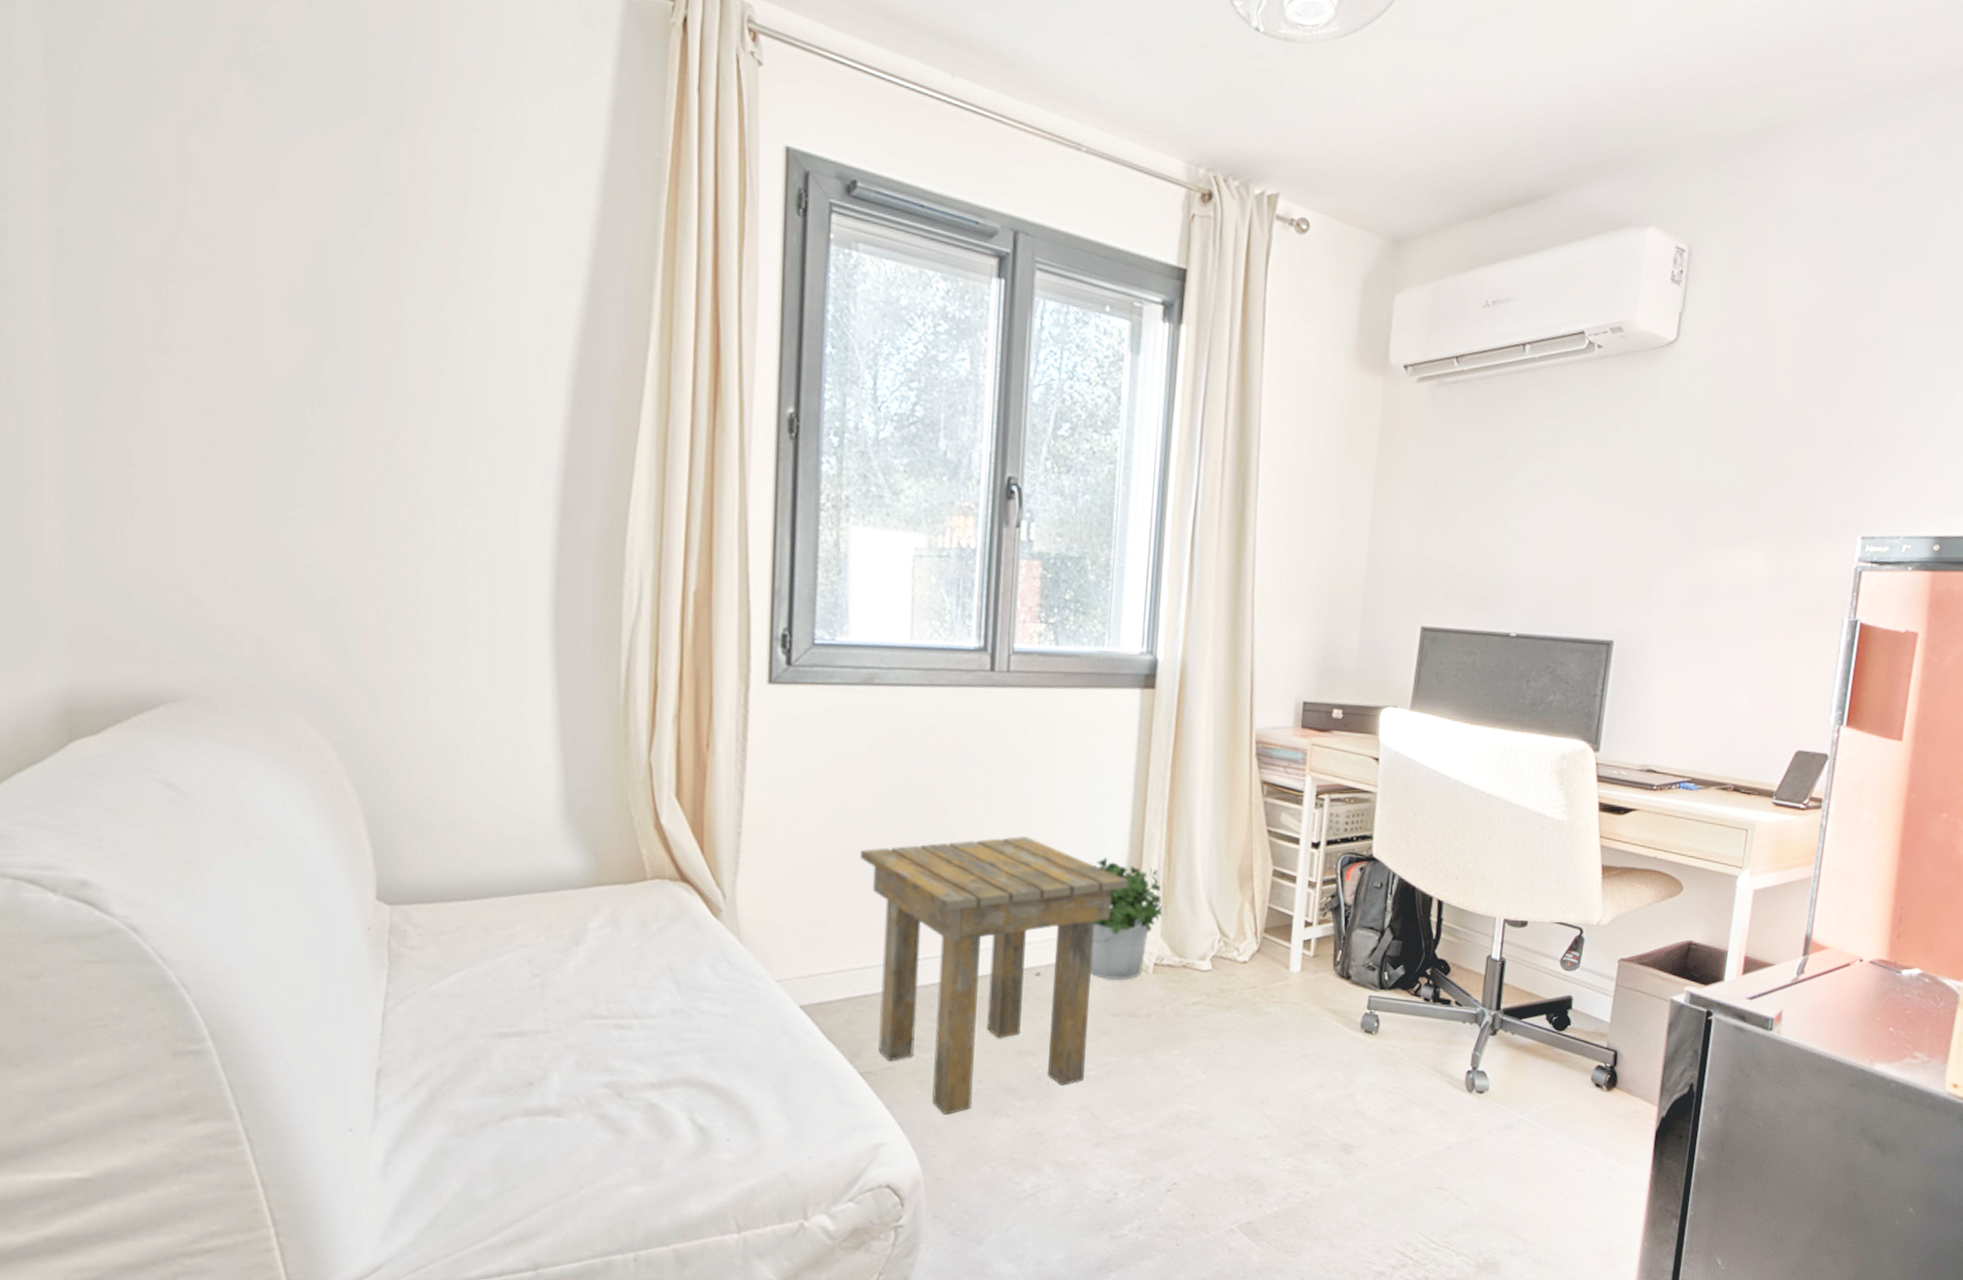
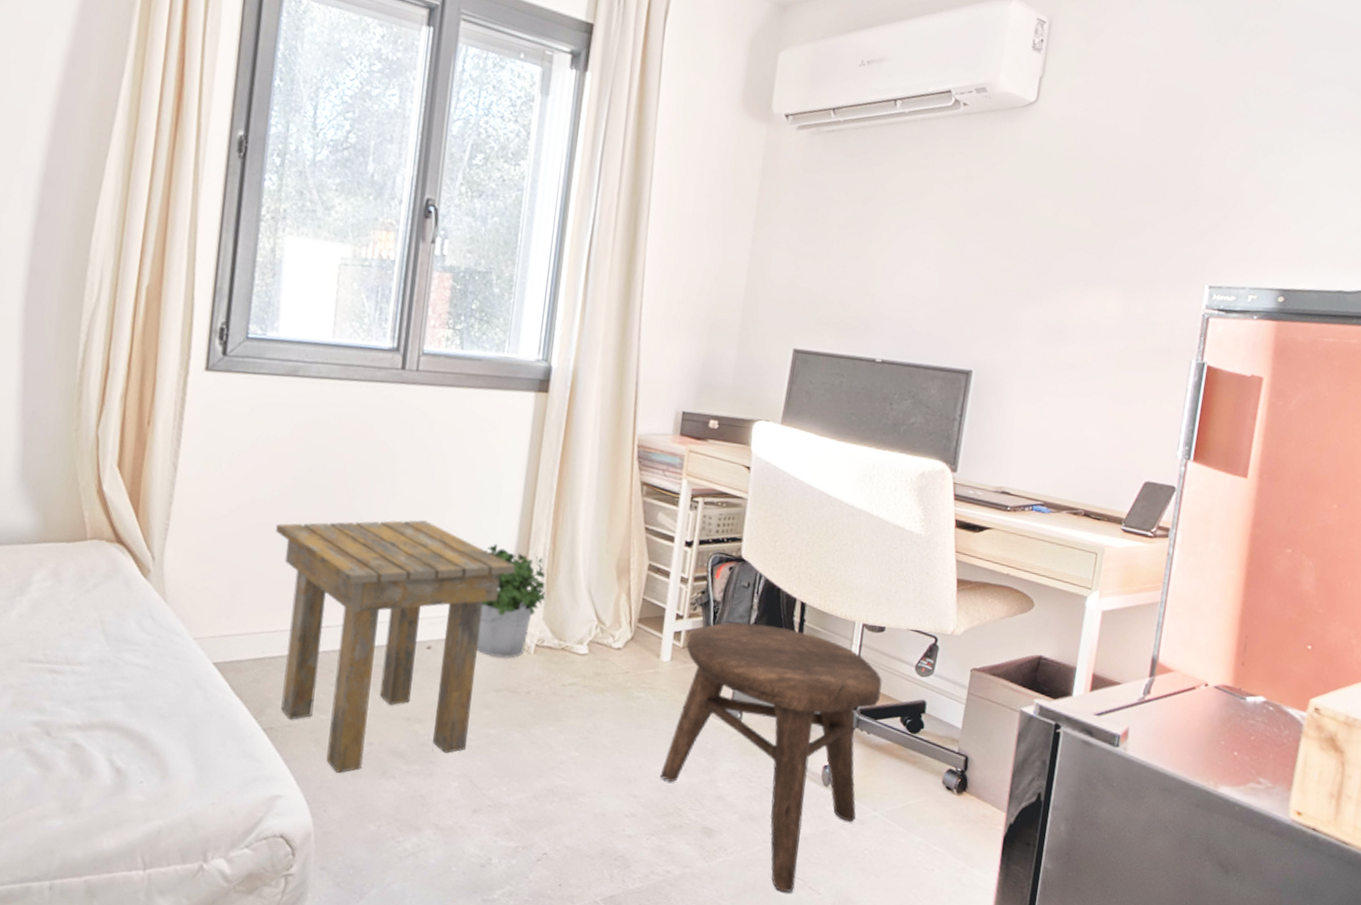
stool: none [1294,925,1526,1205] -> present [660,621,882,893]

